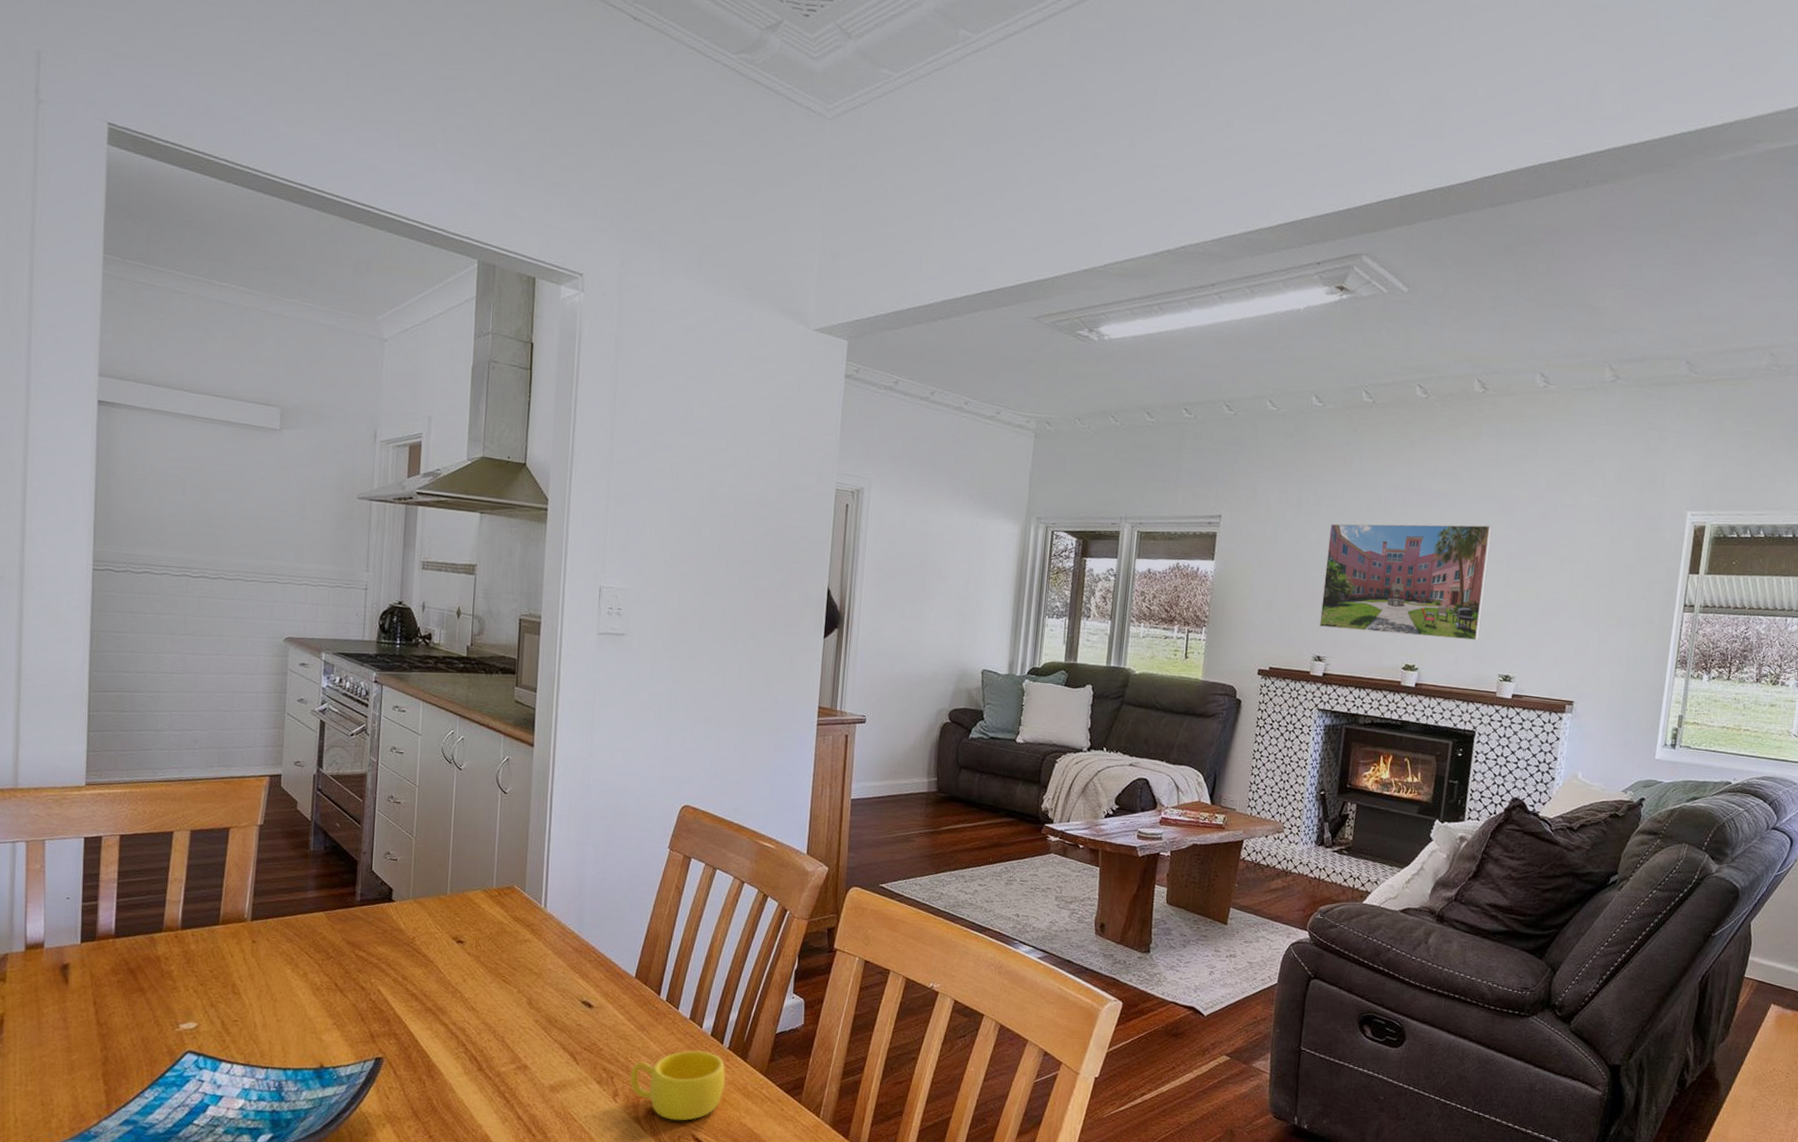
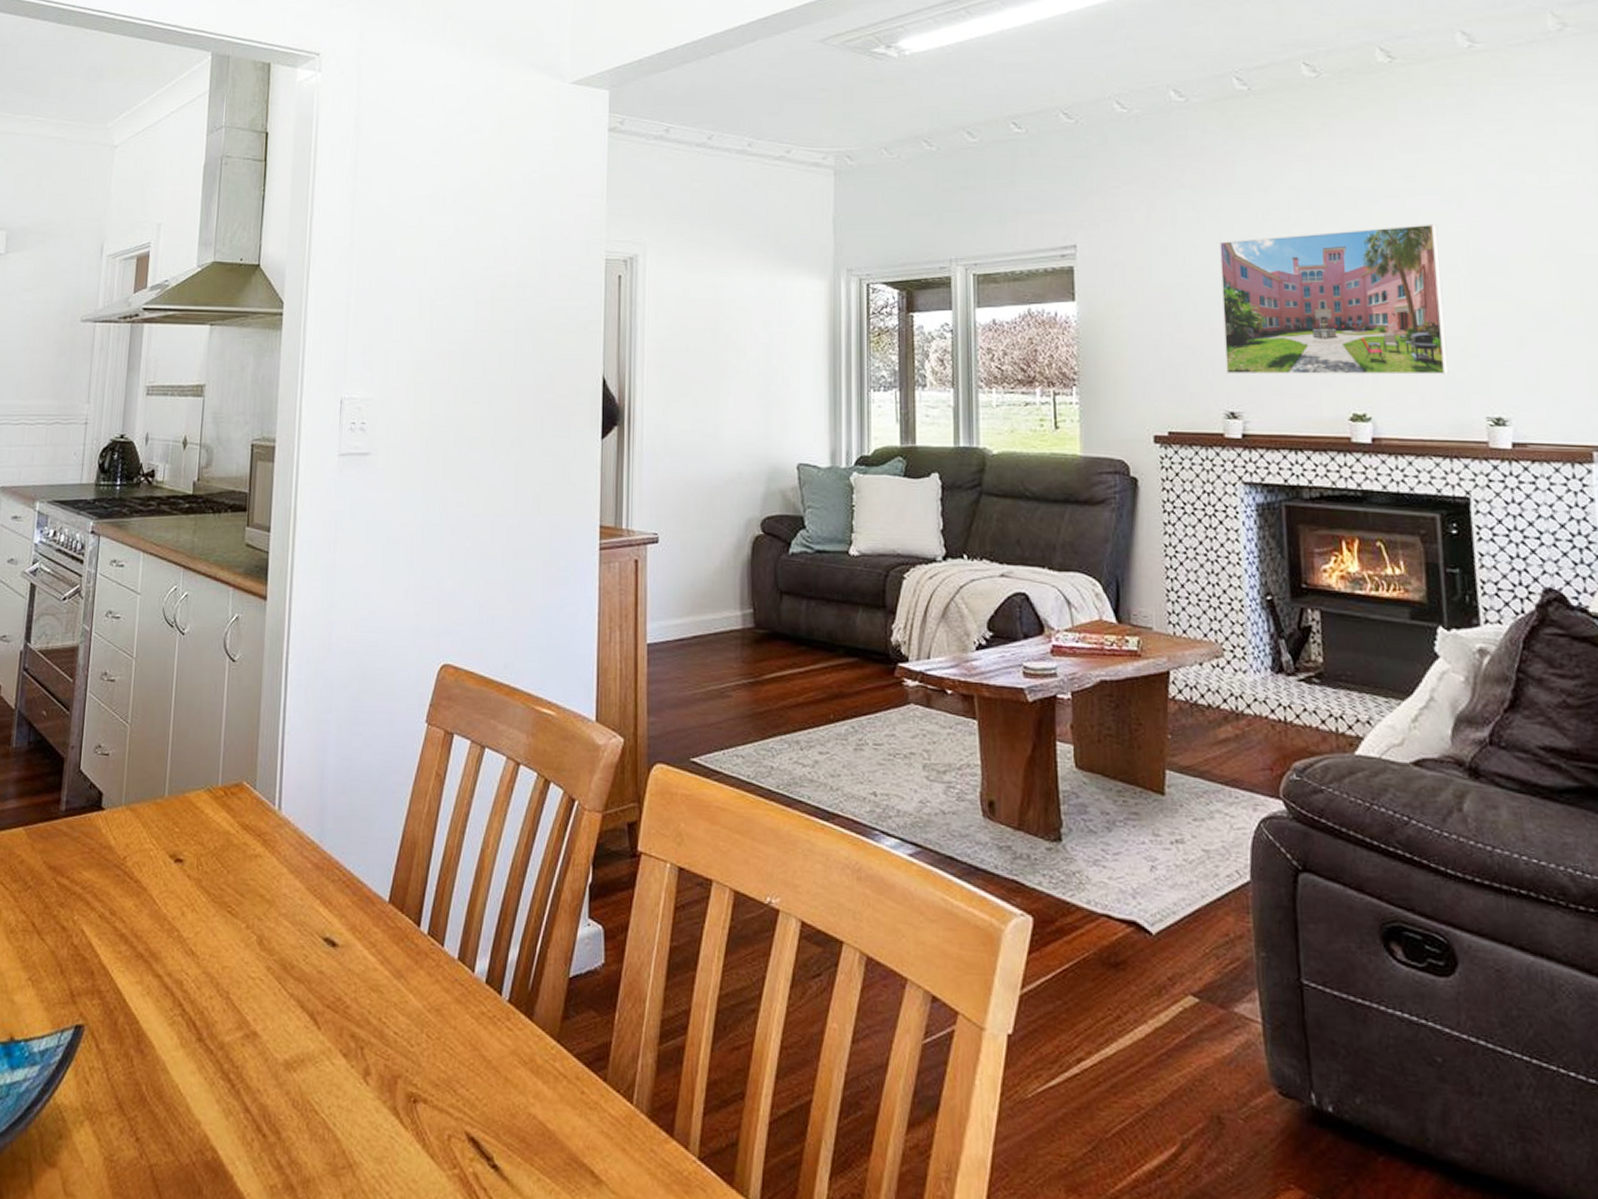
cup: present [630,1050,726,1121] -> none [384,1005,507,1112]

